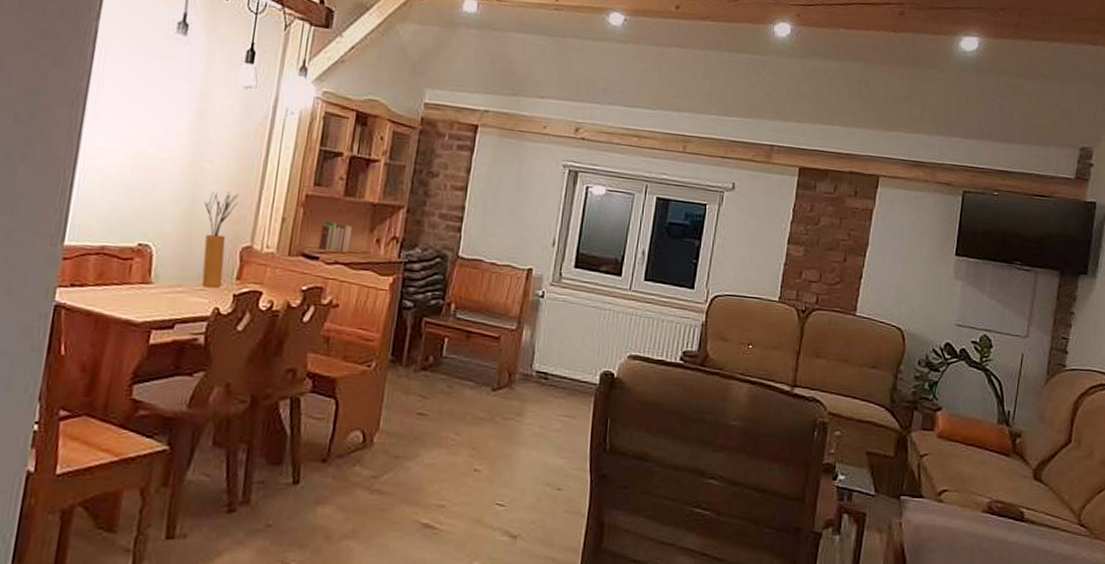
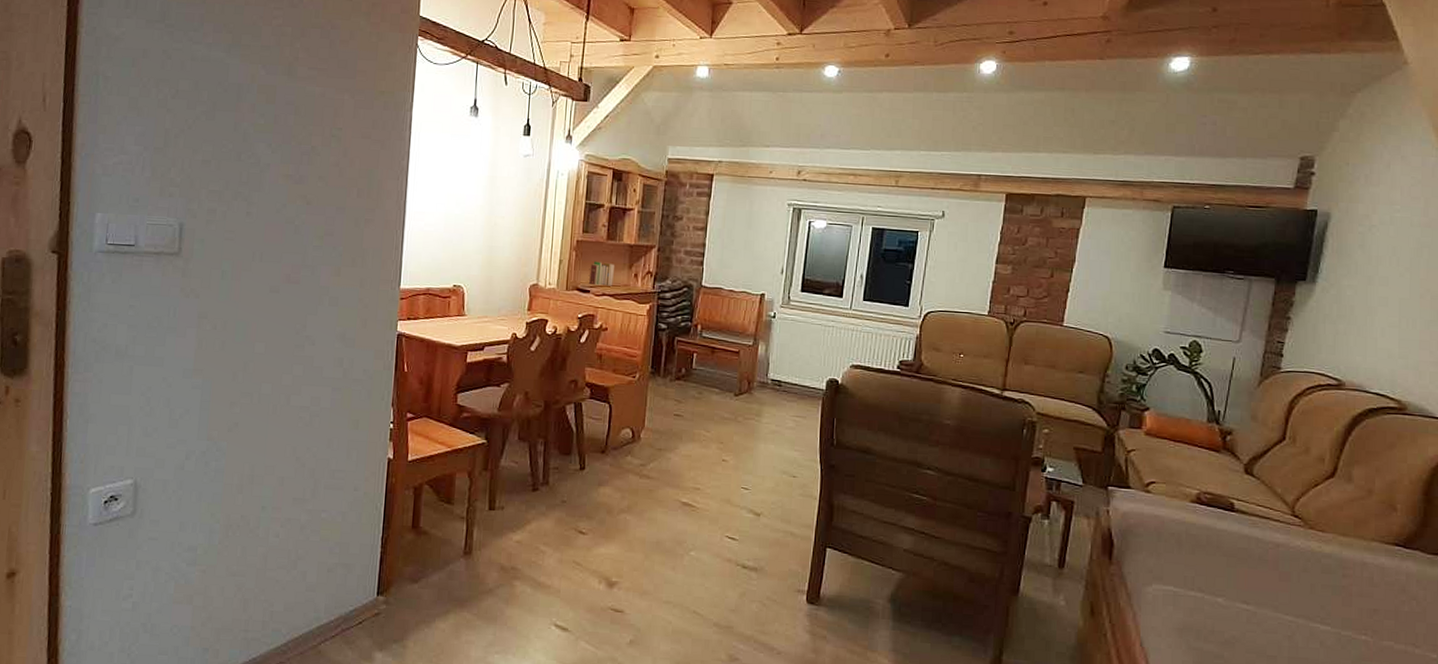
vase: present [201,191,239,289] -> none [500,241,525,318]

